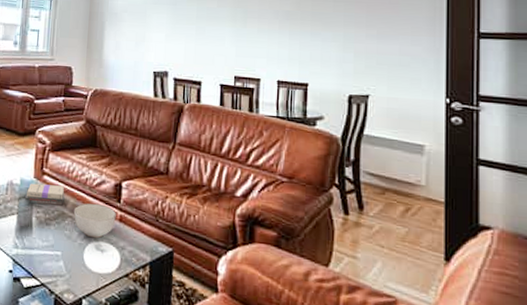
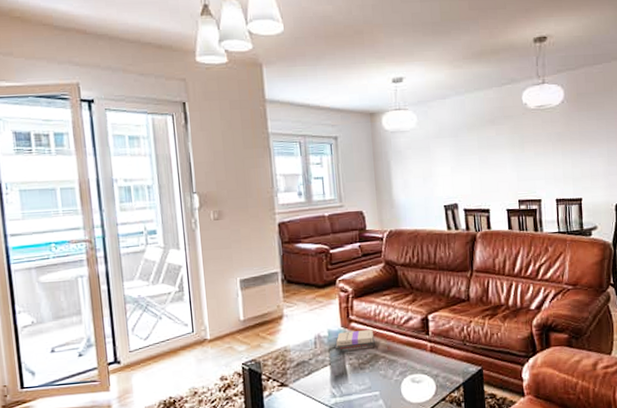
bowl: present [73,203,116,239] -> none [385,339,427,373]

